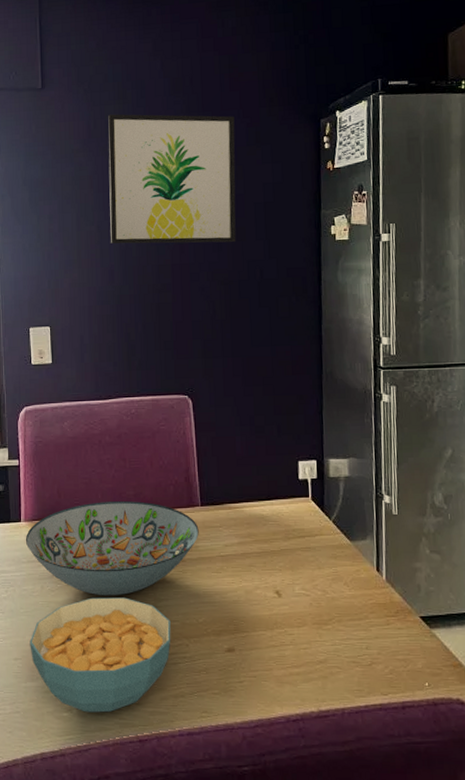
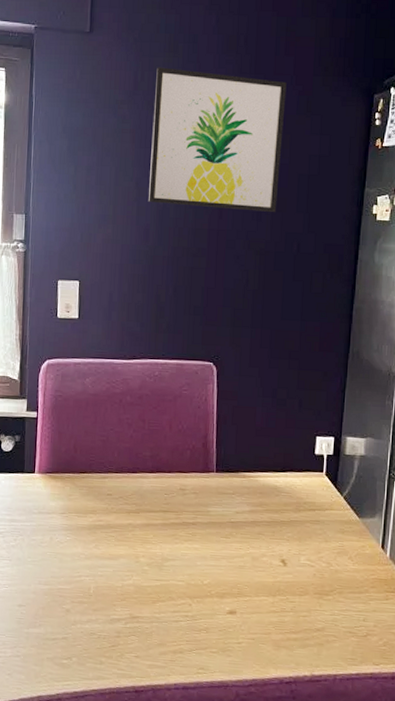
decorative bowl: present [25,501,199,596] -> none [37,460,212,553]
cereal bowl: present [30,597,171,713] -> none [34,552,176,663]

